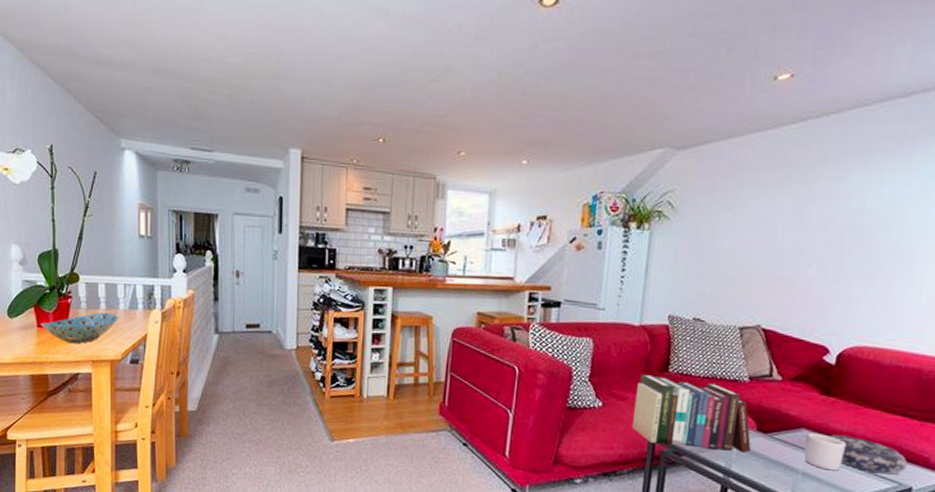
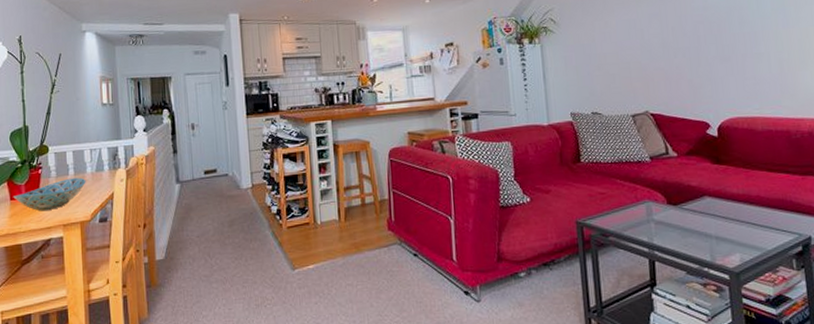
books: present [632,373,751,453] -> none [557,166,666,230]
mug: present [803,432,846,471] -> none [709,199,747,231]
decorative bowl: present [828,434,908,475] -> none [729,197,802,228]

